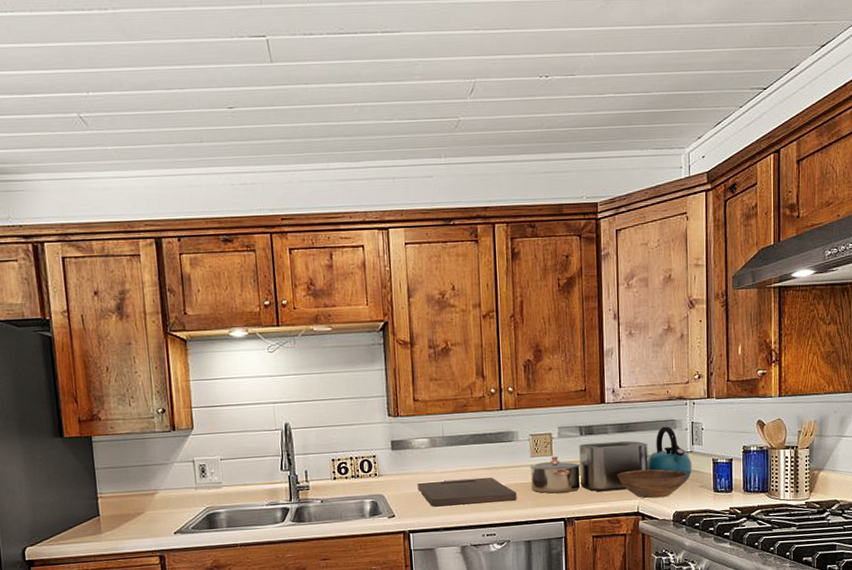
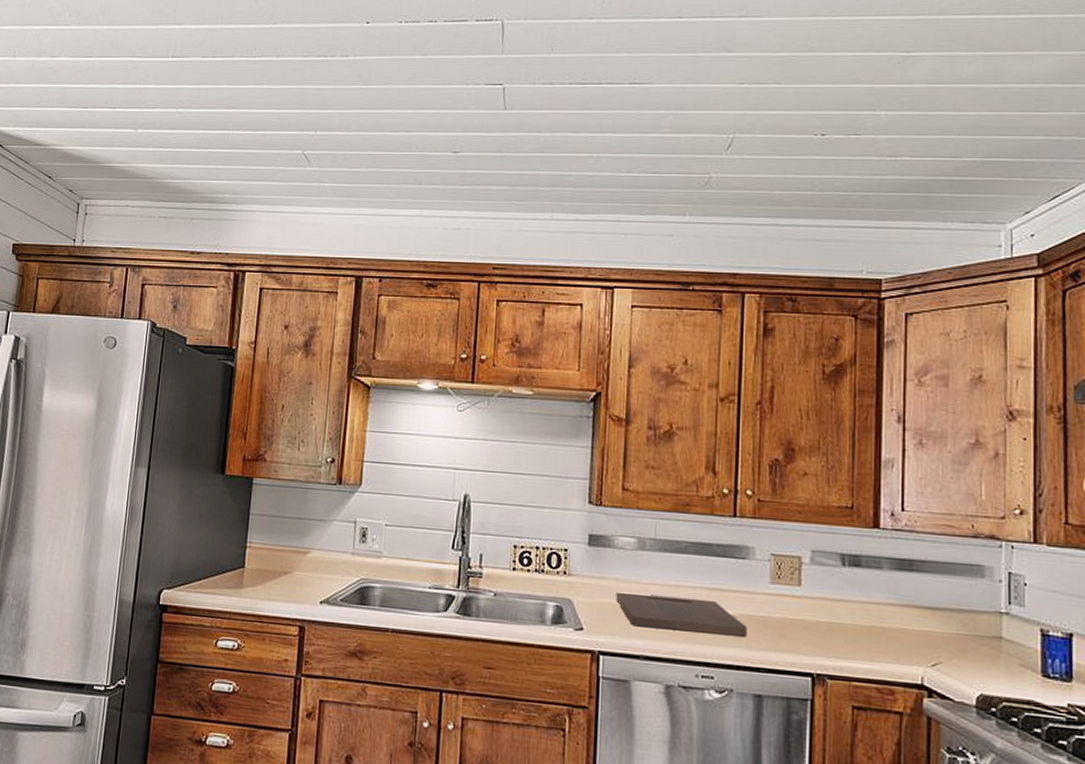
cooking pot: present [530,455,581,494] -> none [767,586,839,640]
toaster: present [579,441,649,492] -> none [837,577,941,650]
bowl: present [617,469,688,499] -> none [893,624,1002,671]
kettle: present [647,426,693,483] -> none [939,572,1009,656]

